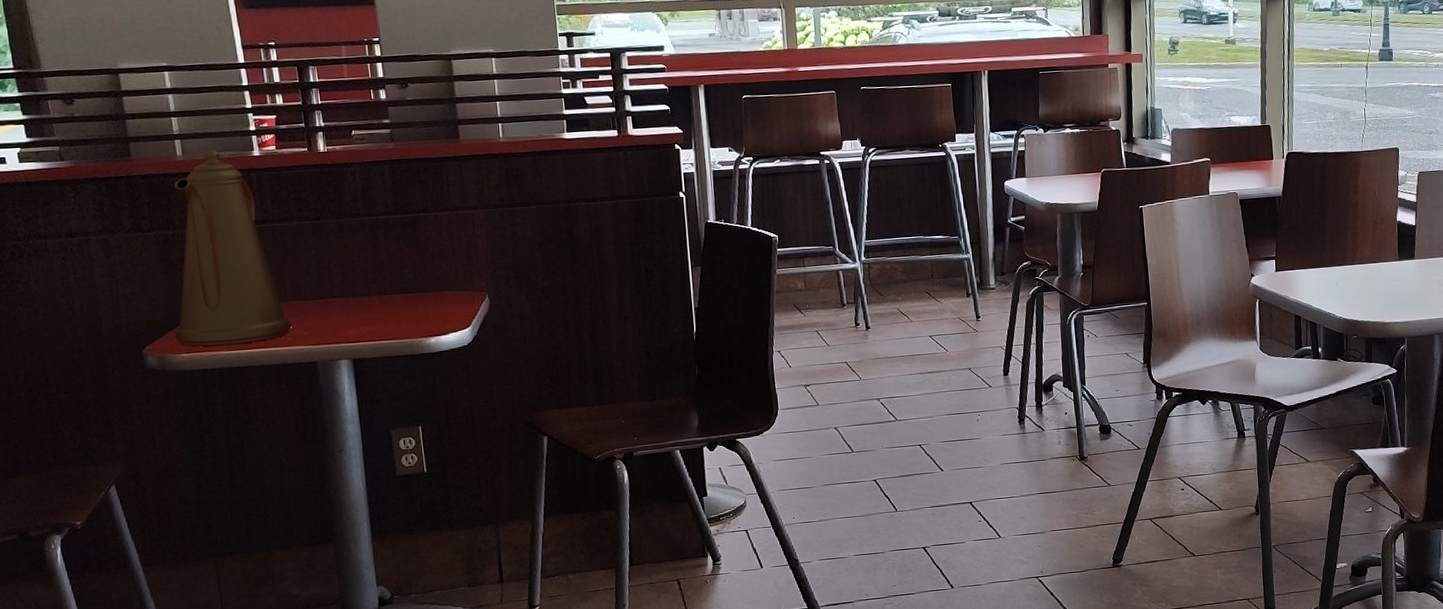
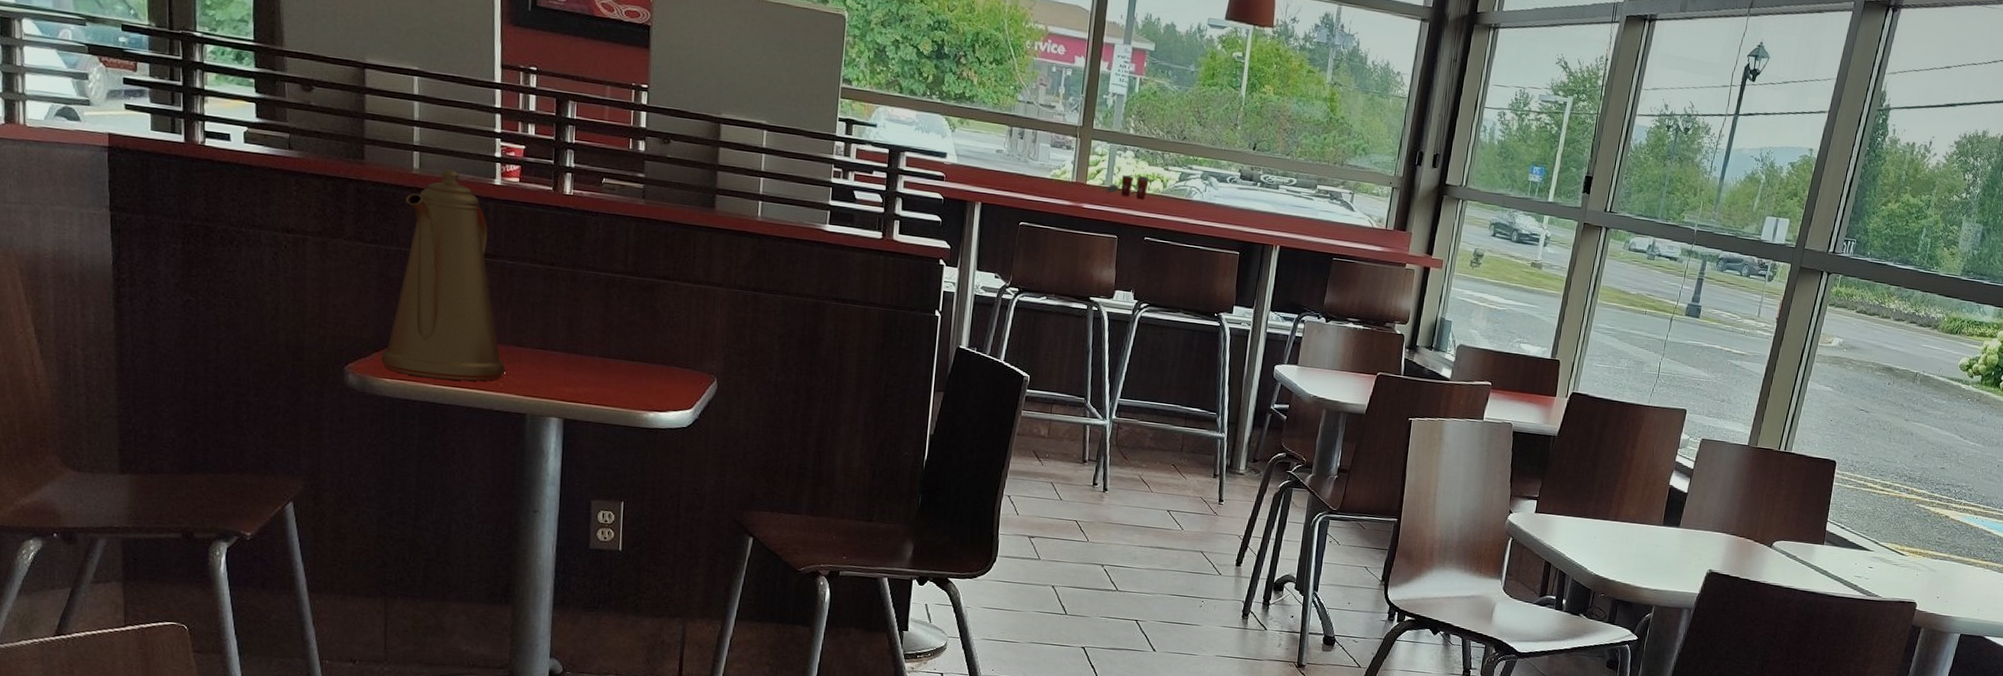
beverage cup: none [817,31,855,54] -> present [1107,175,1149,200]

